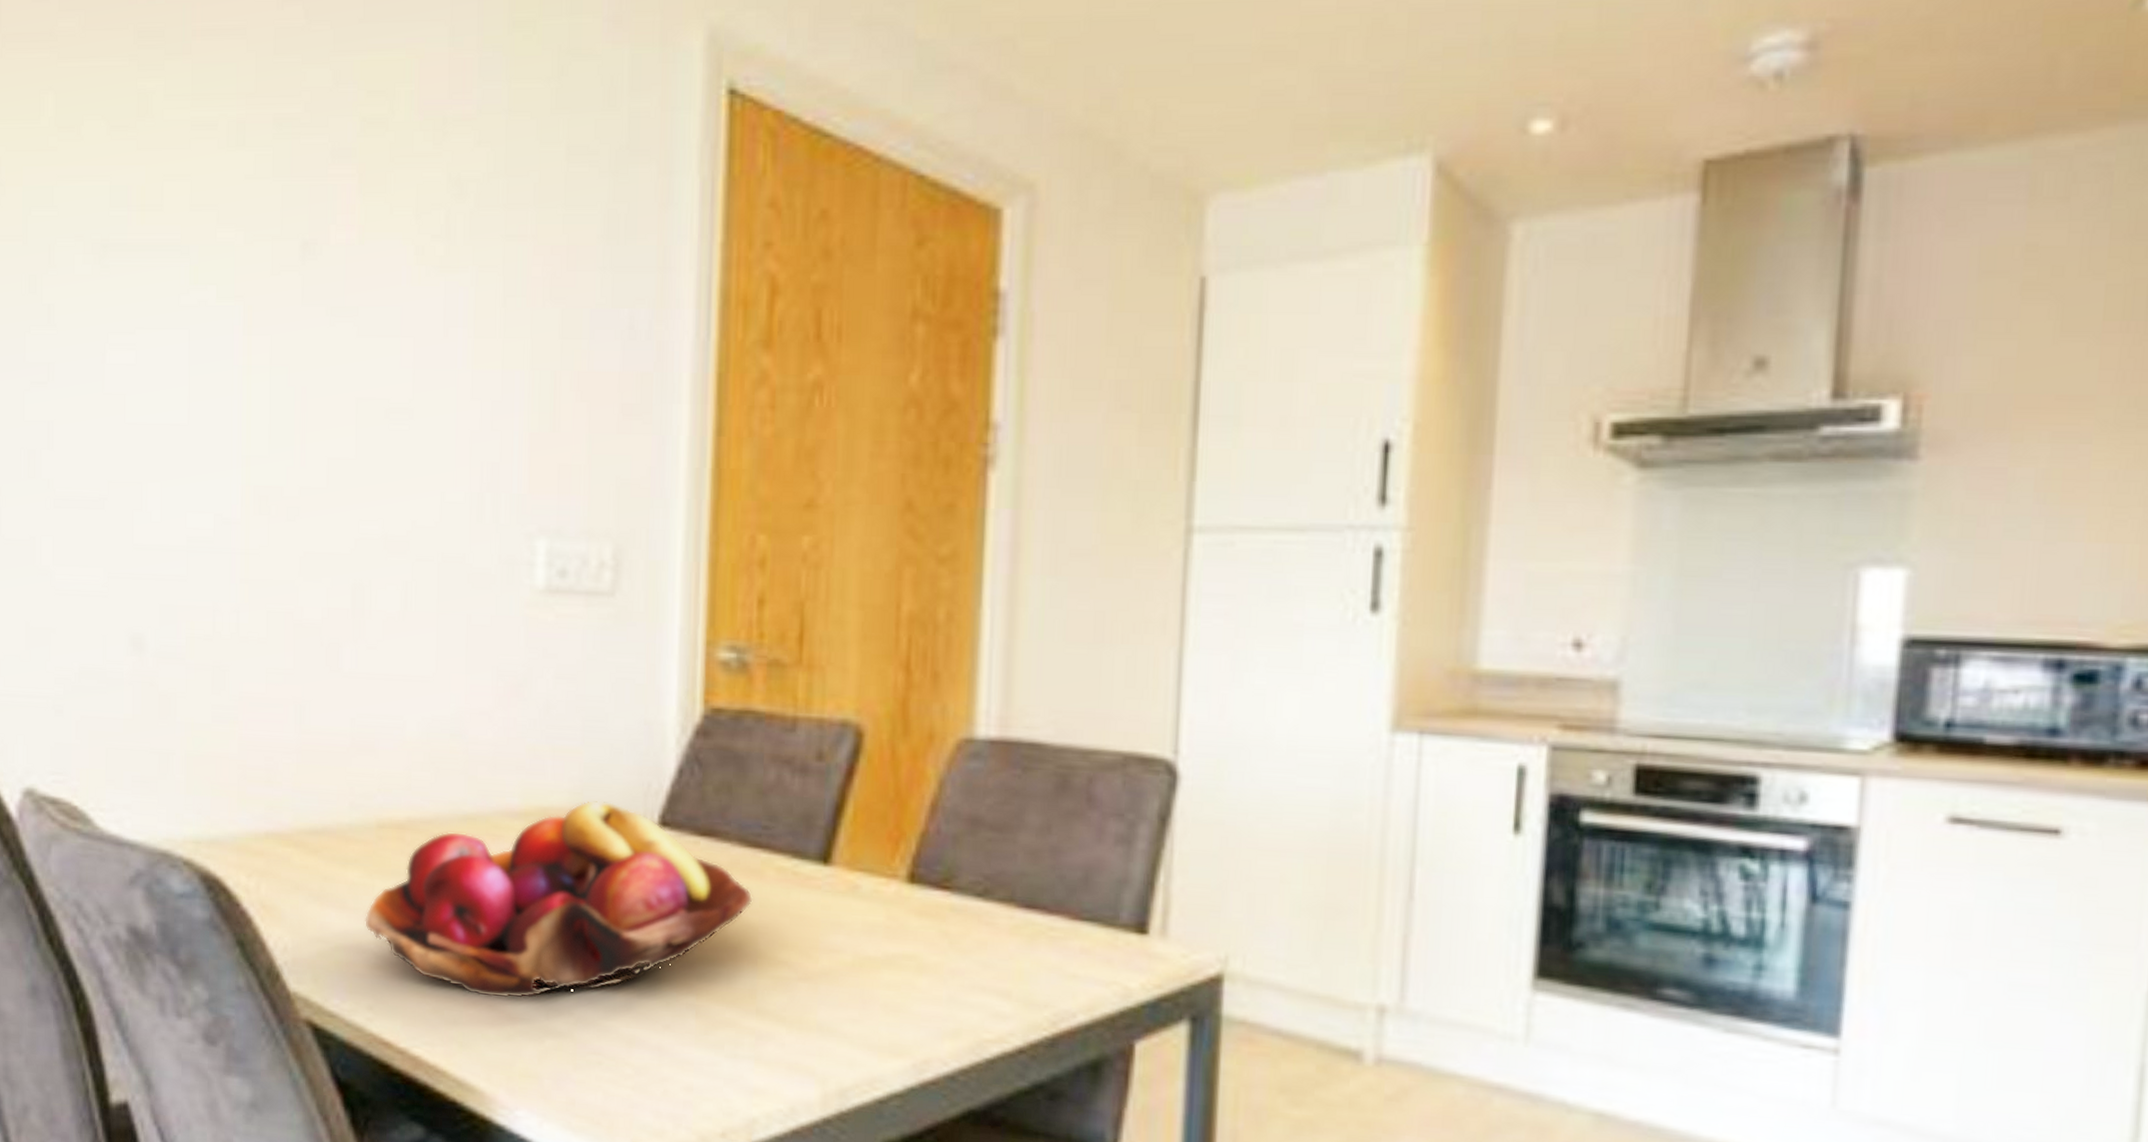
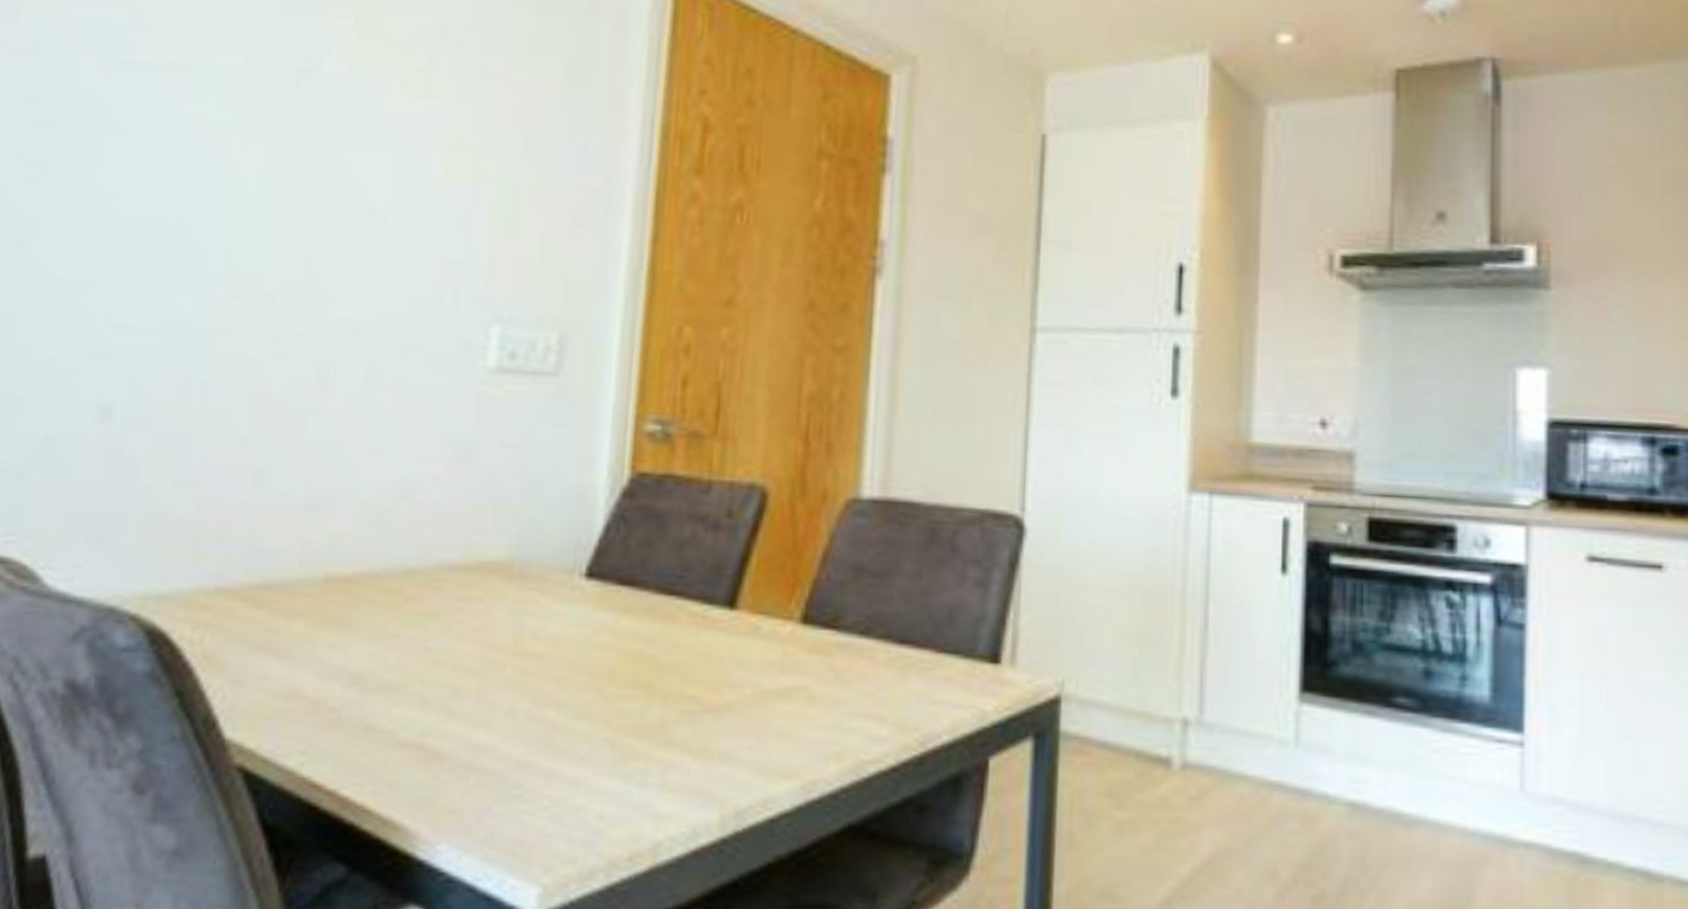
fruit basket: present [365,799,753,999] -> none [304,554,667,739]

